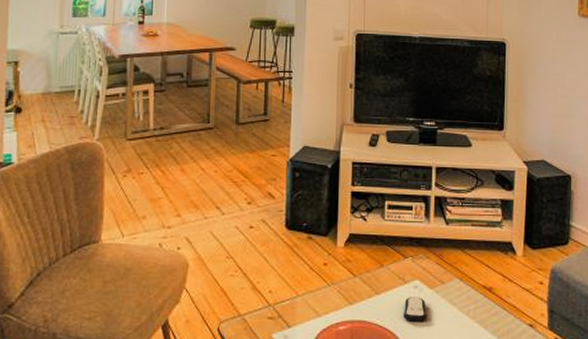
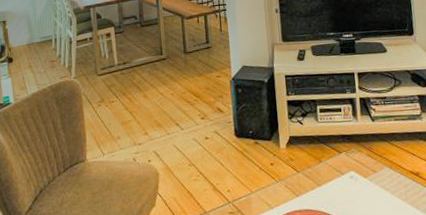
remote control: present [403,297,428,323] -> none [343,185,365,208]

